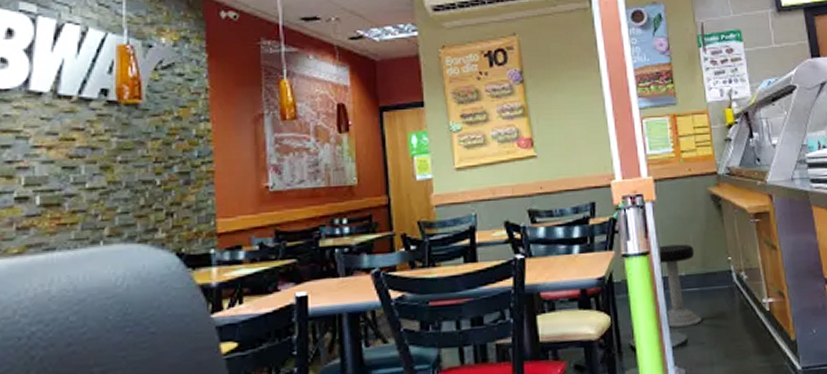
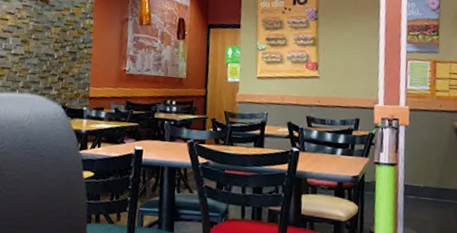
stool: present [659,244,701,328] -> none [402,160,434,226]

